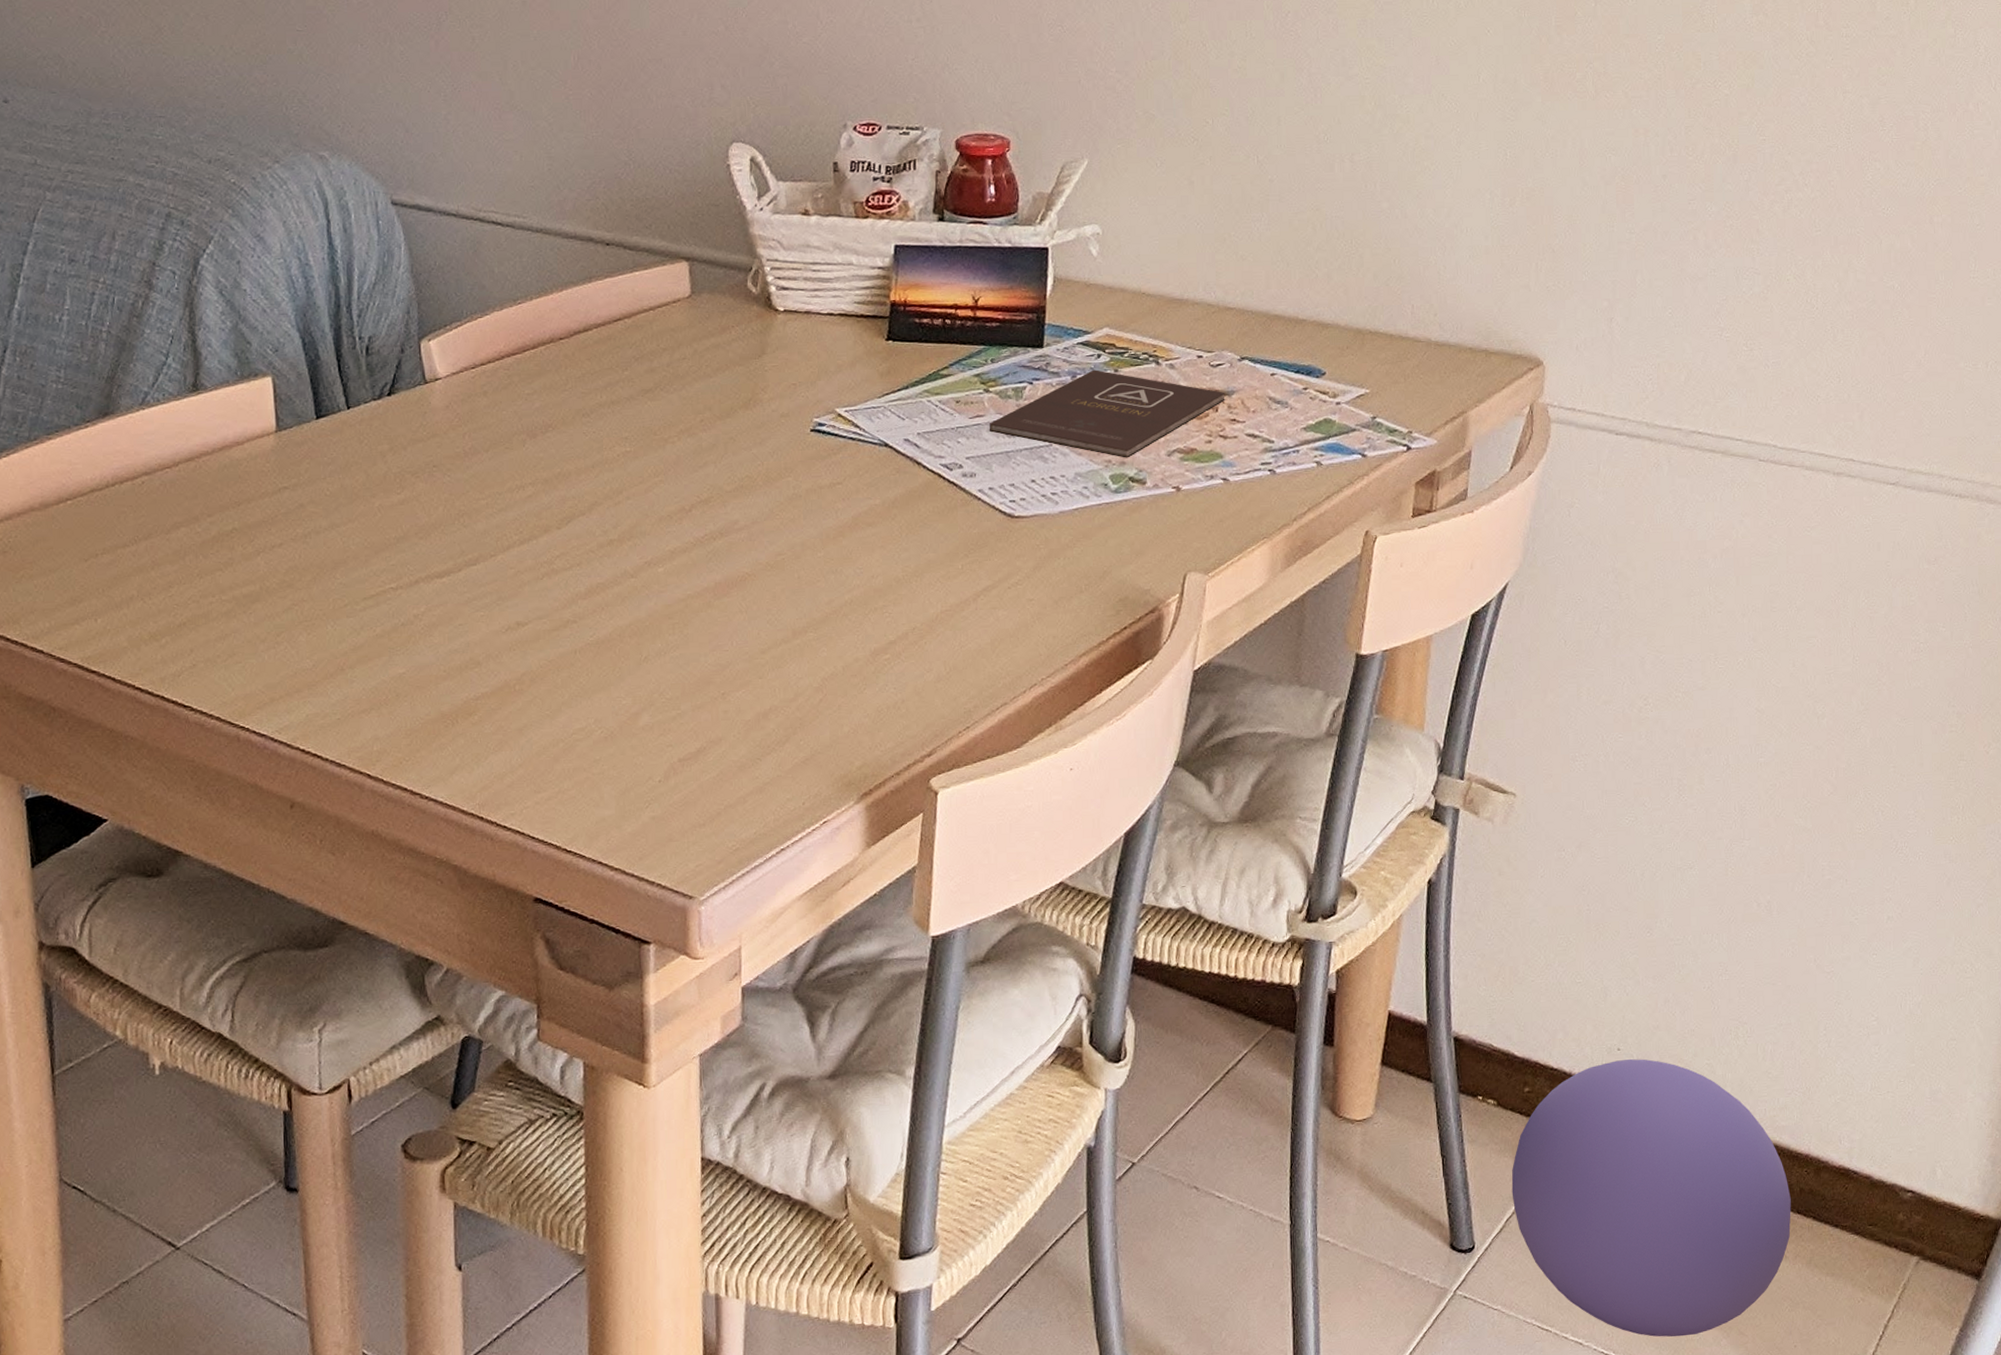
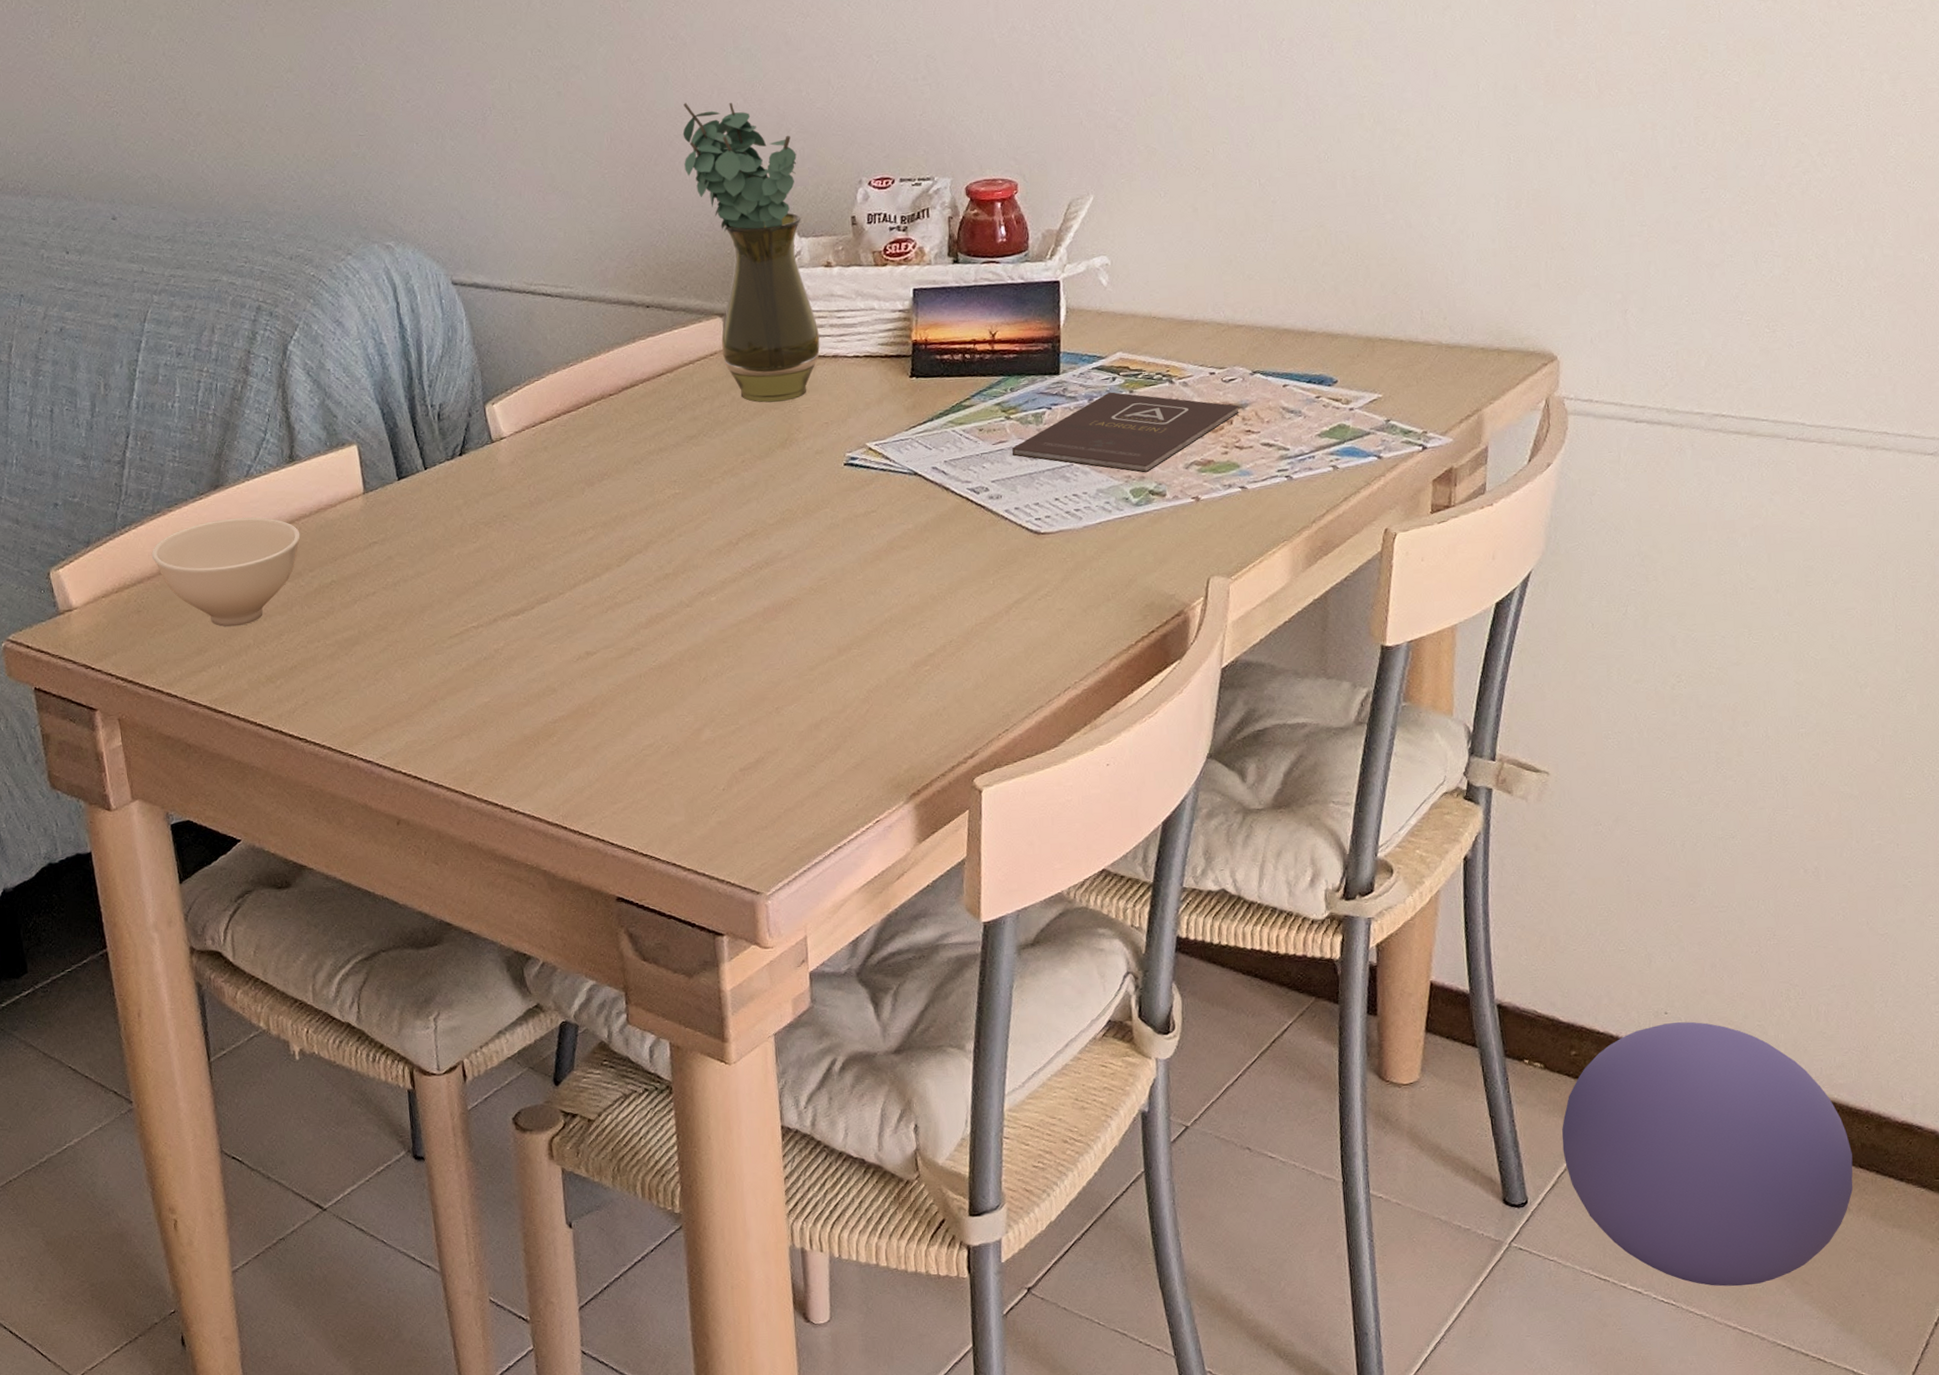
bowl: none [23,451,200,575] -> present [151,517,301,627]
vase: none [657,25,792,358] -> present [682,103,820,403]

